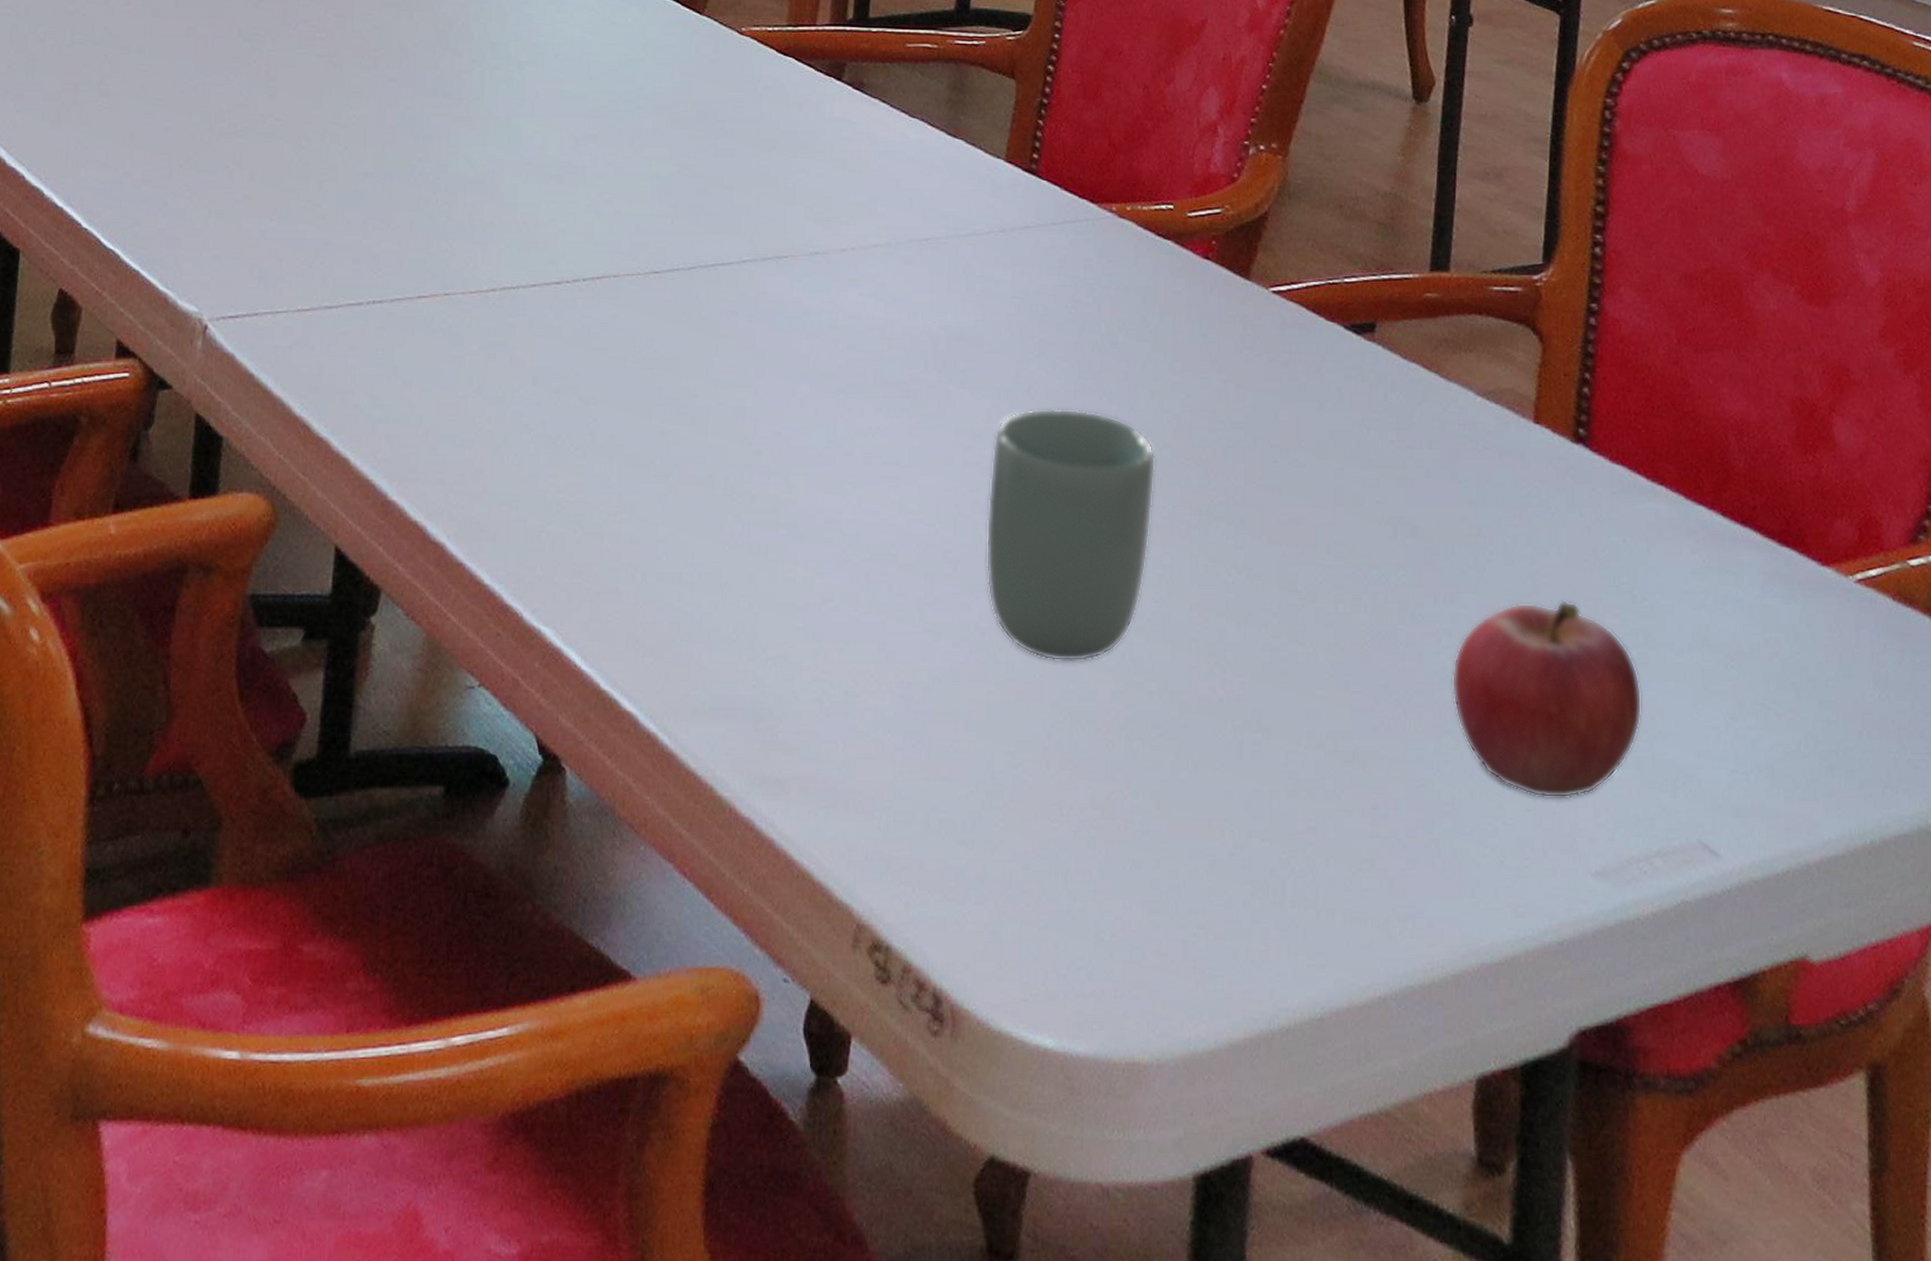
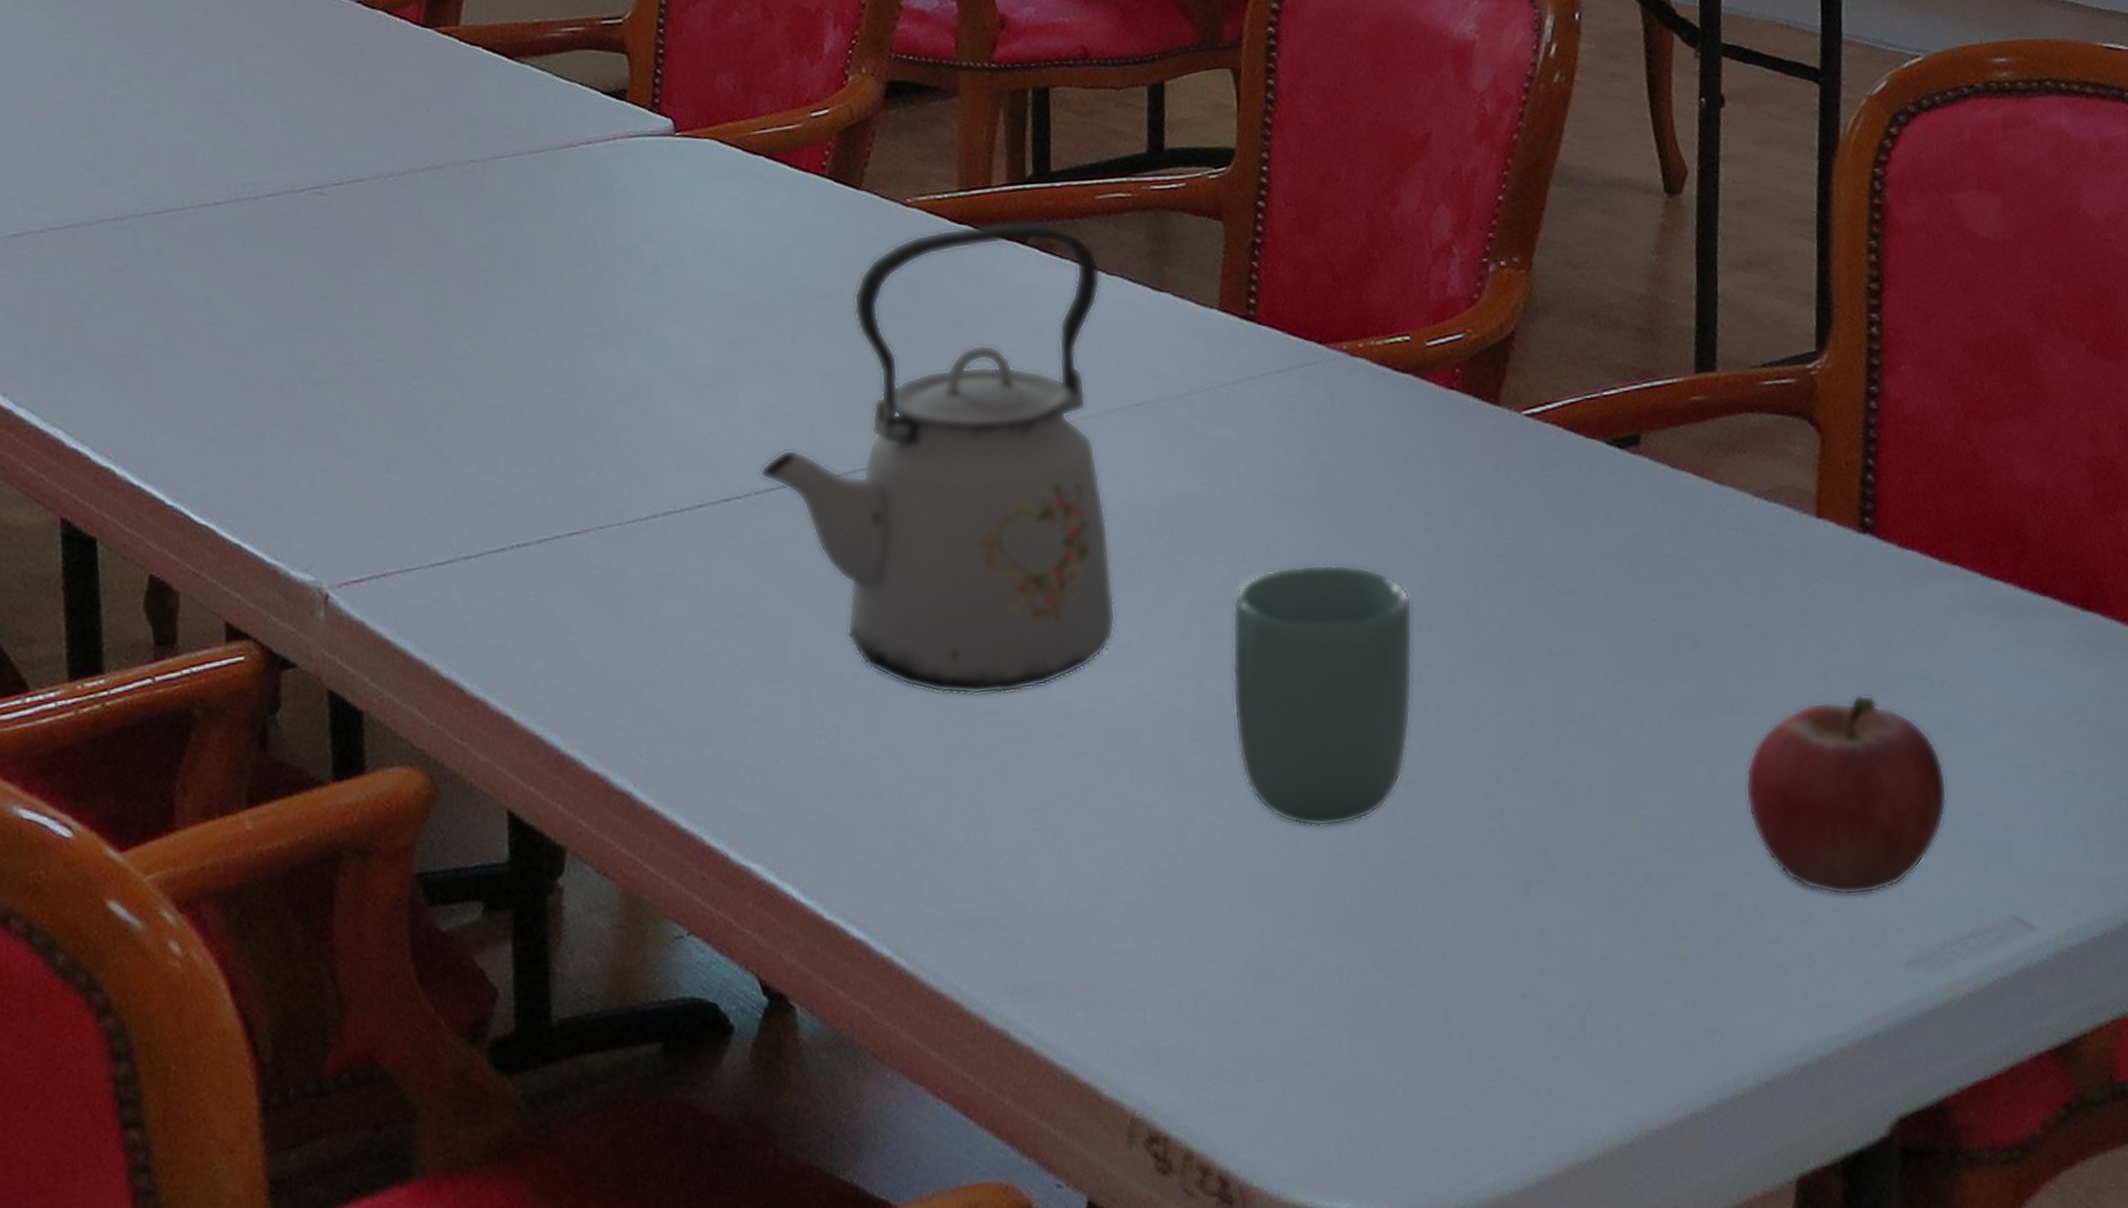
kettle: none [589,58,905,495] -> present [760,220,1116,696]

